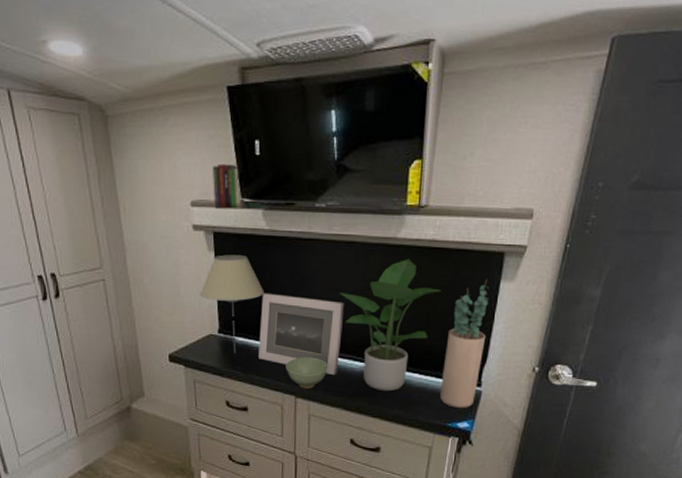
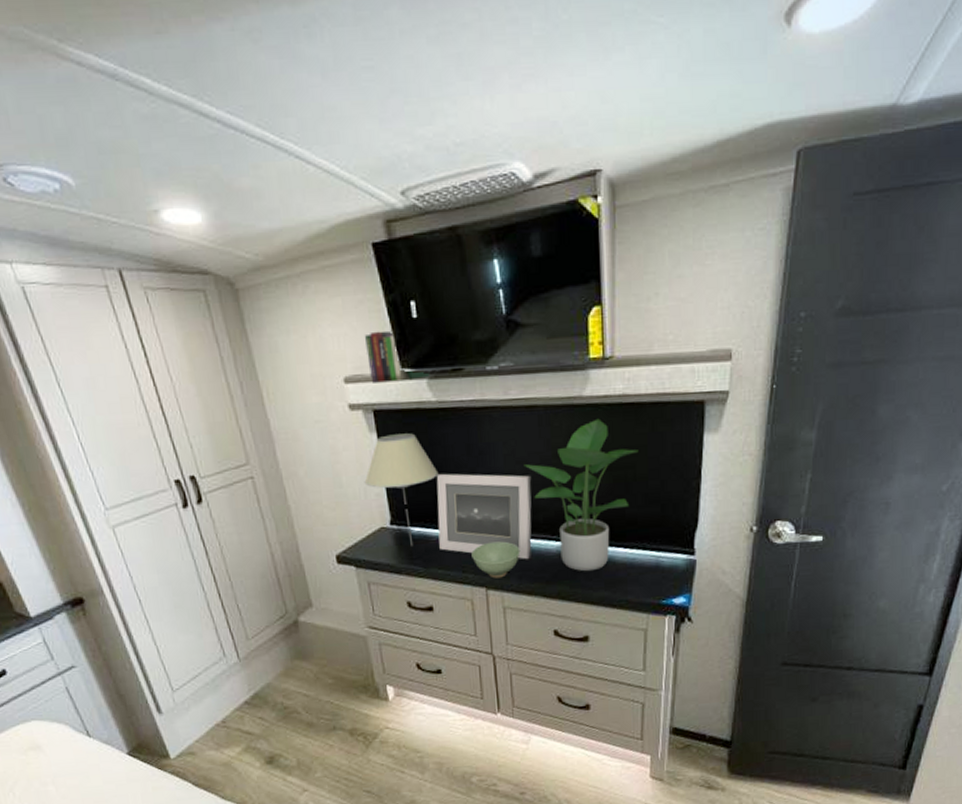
vase: present [439,279,490,409] -> none [649,433,694,583]

